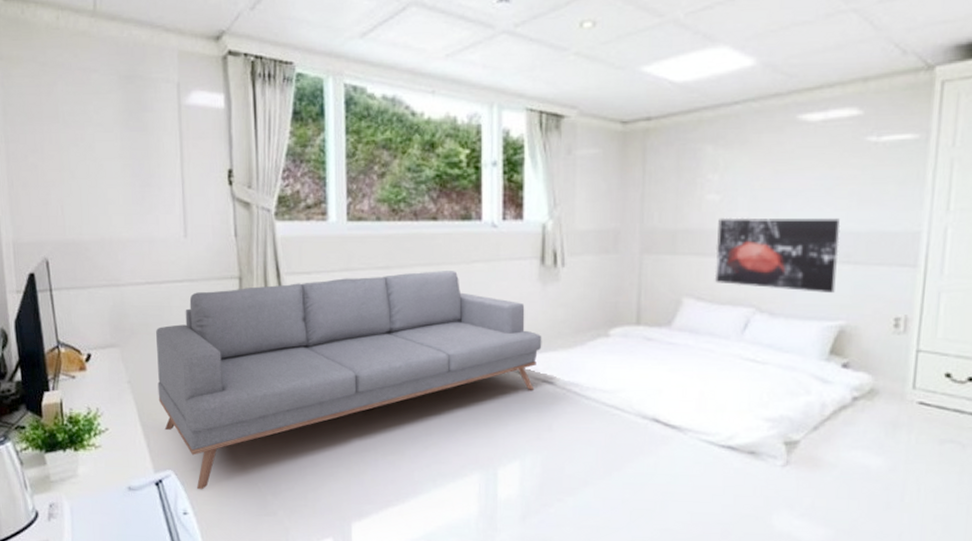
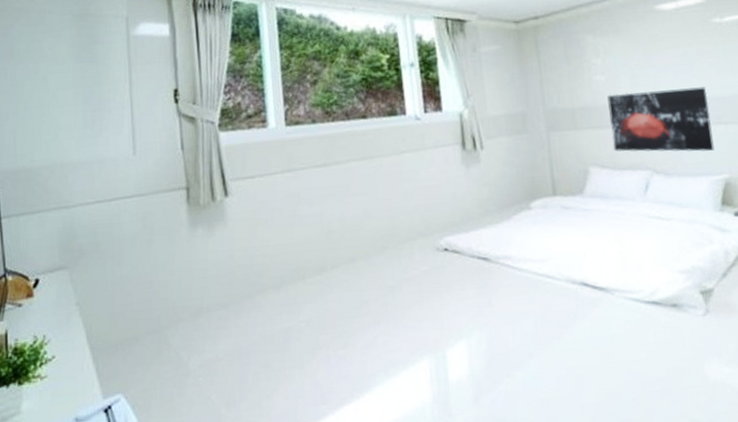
sofa: present [156,271,542,490] -> none [105,162,473,412]

